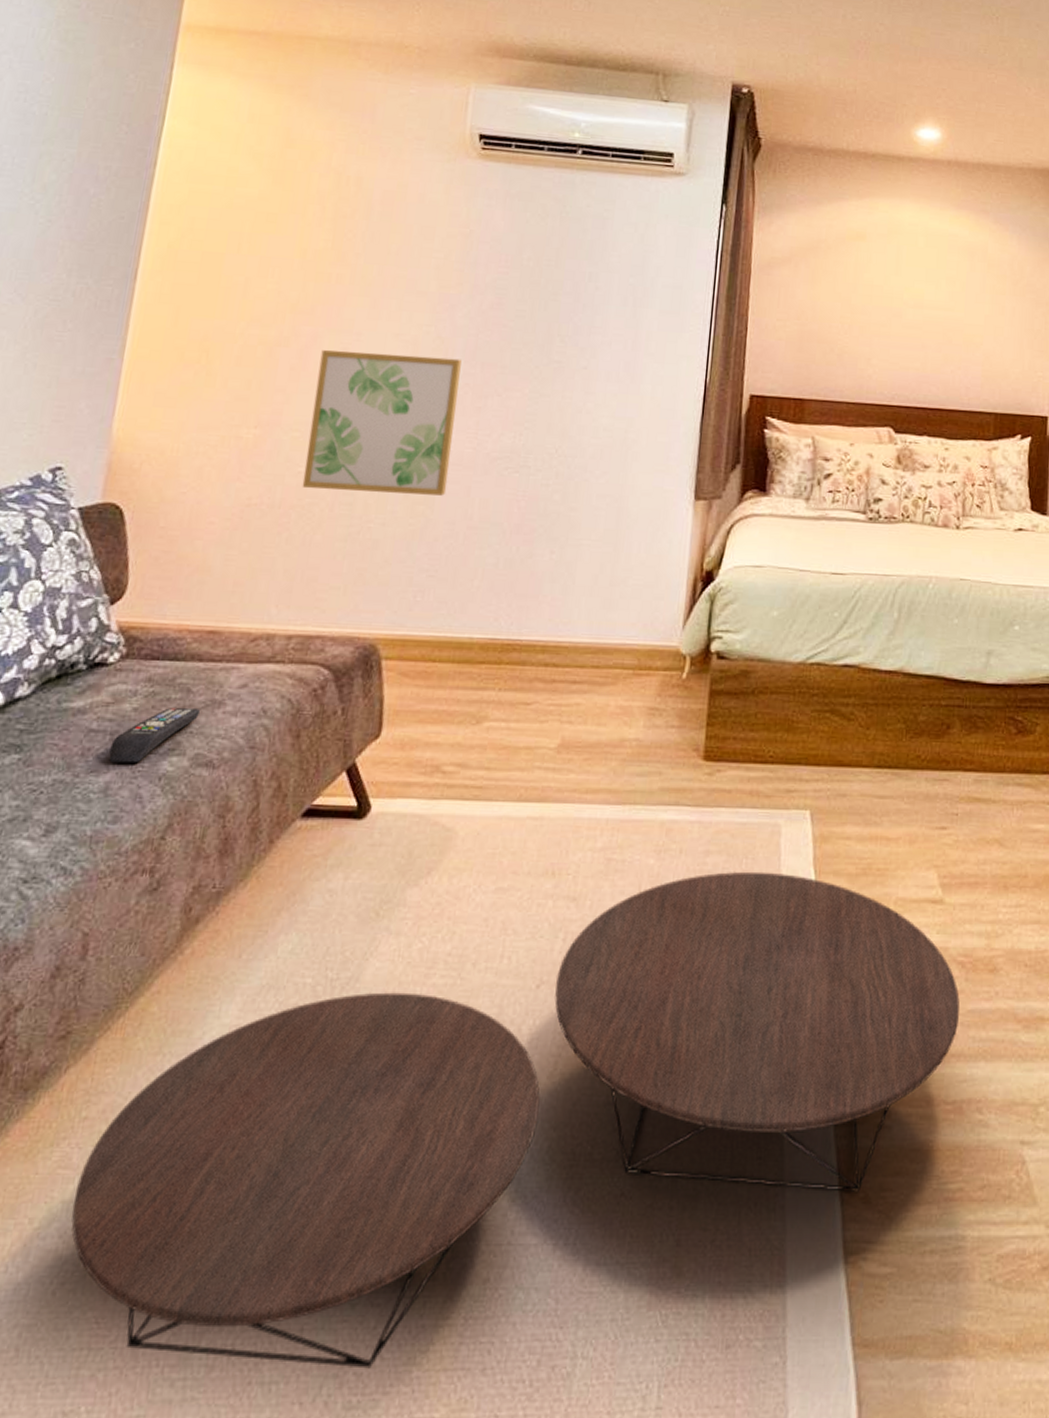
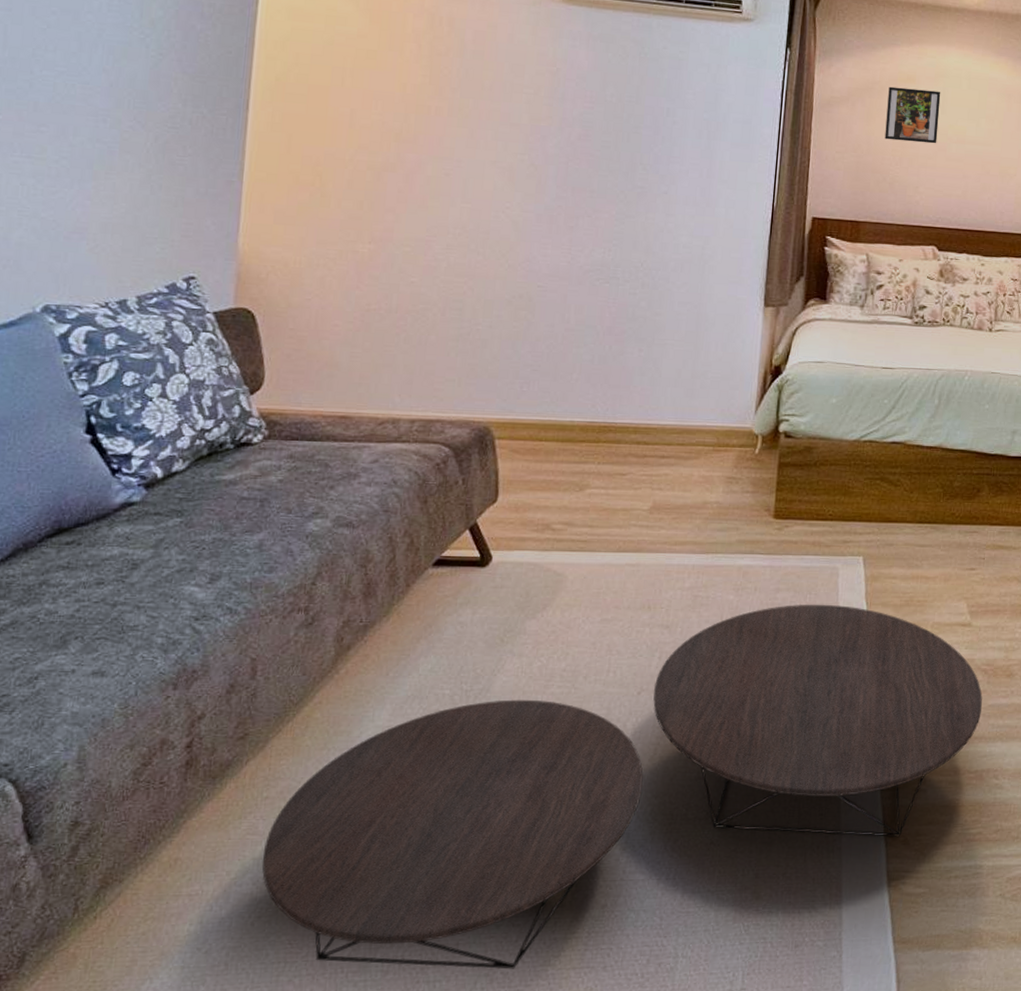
remote control: present [109,707,201,764] -> none [260,479,339,525]
wall art: present [302,350,462,496] -> none [415,175,554,303]
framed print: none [832,245,895,309] -> present [884,86,941,144]

